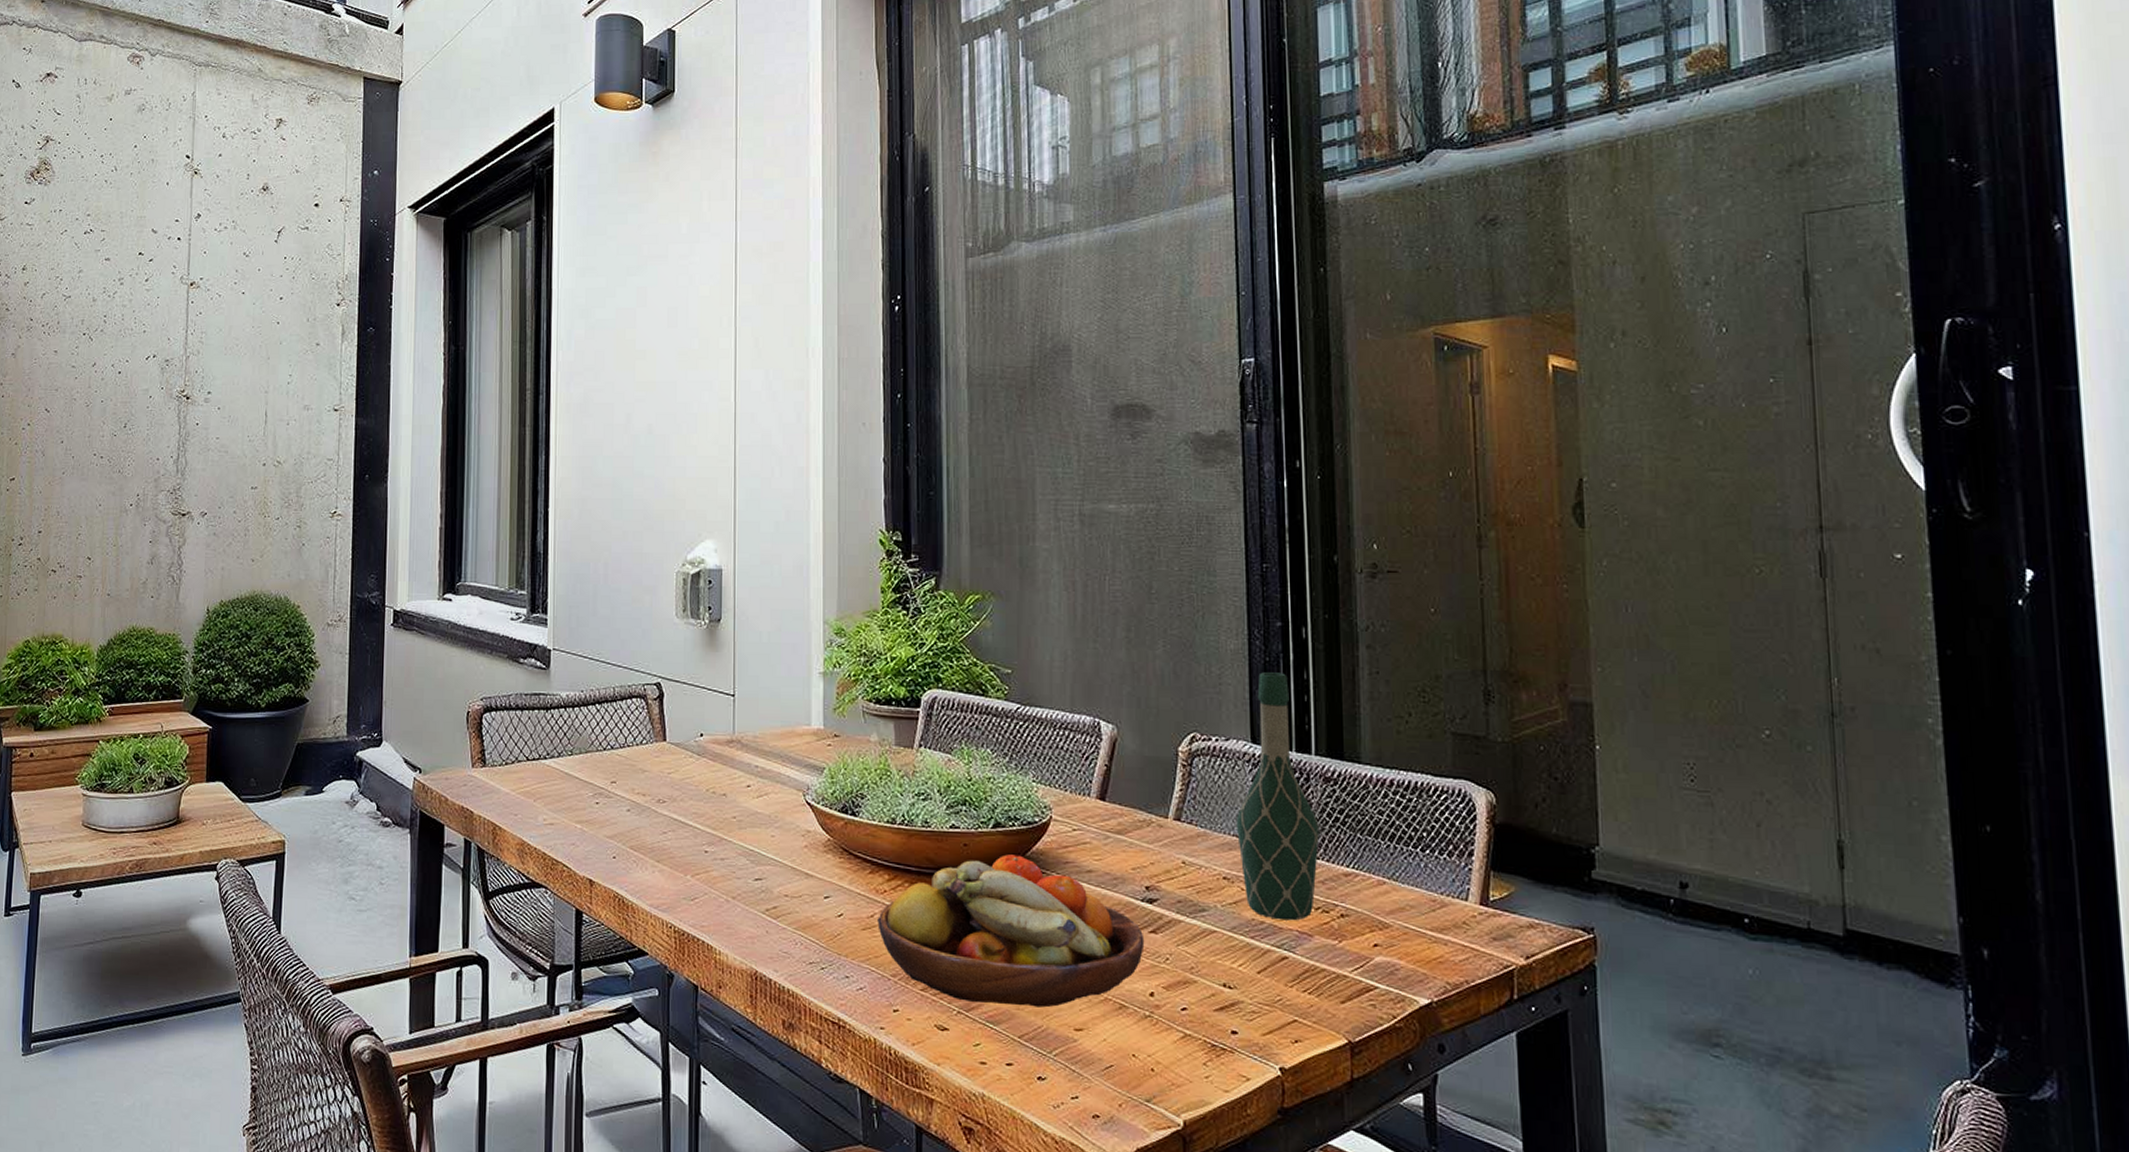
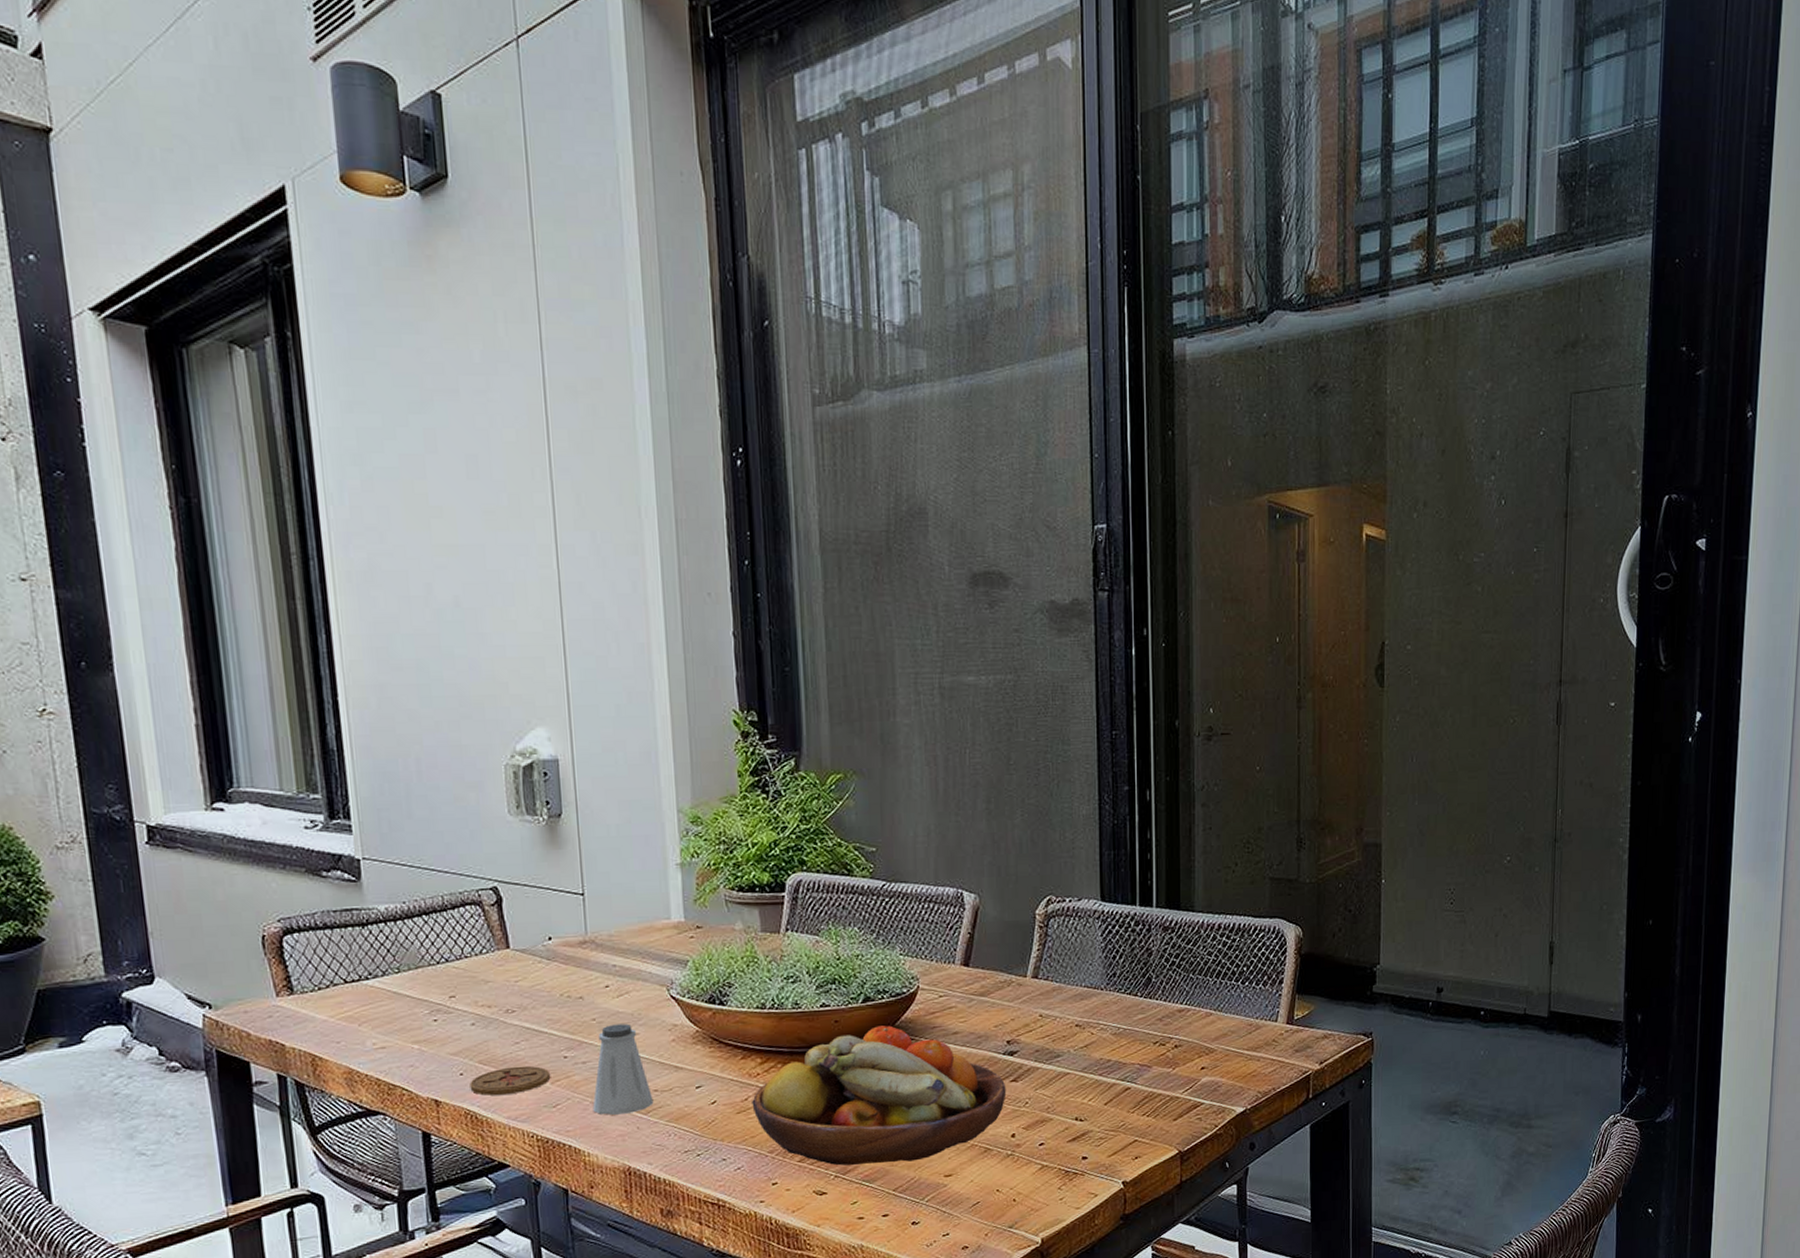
coaster: none [620,855,692,883] -> present [470,1066,551,1096]
saltshaker: none [727,824,783,916] -> present [592,1023,654,1115]
wine bottle: present [1235,672,1320,921] -> none [1086,834,1158,1057]

